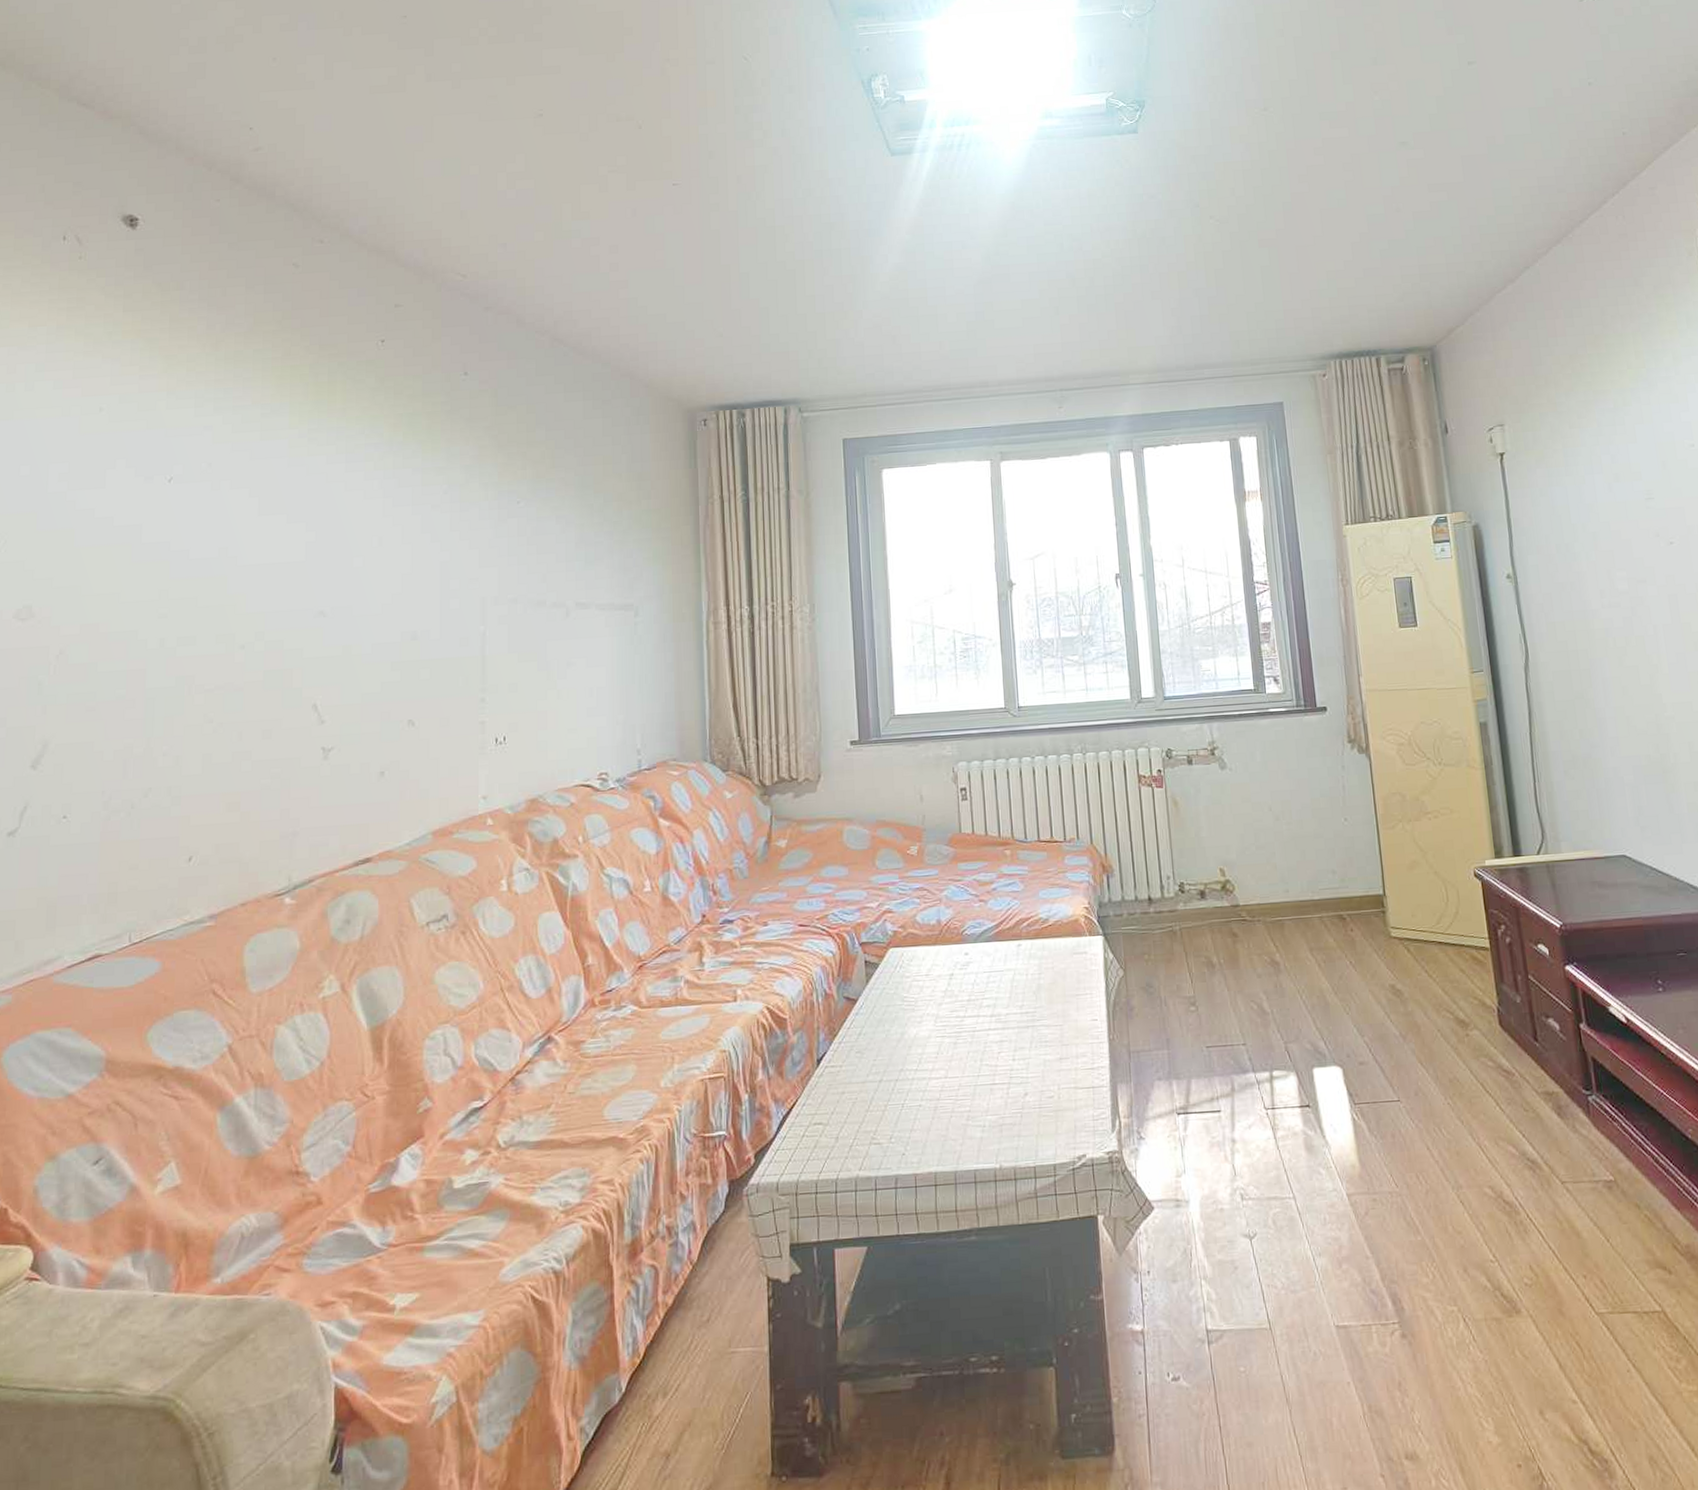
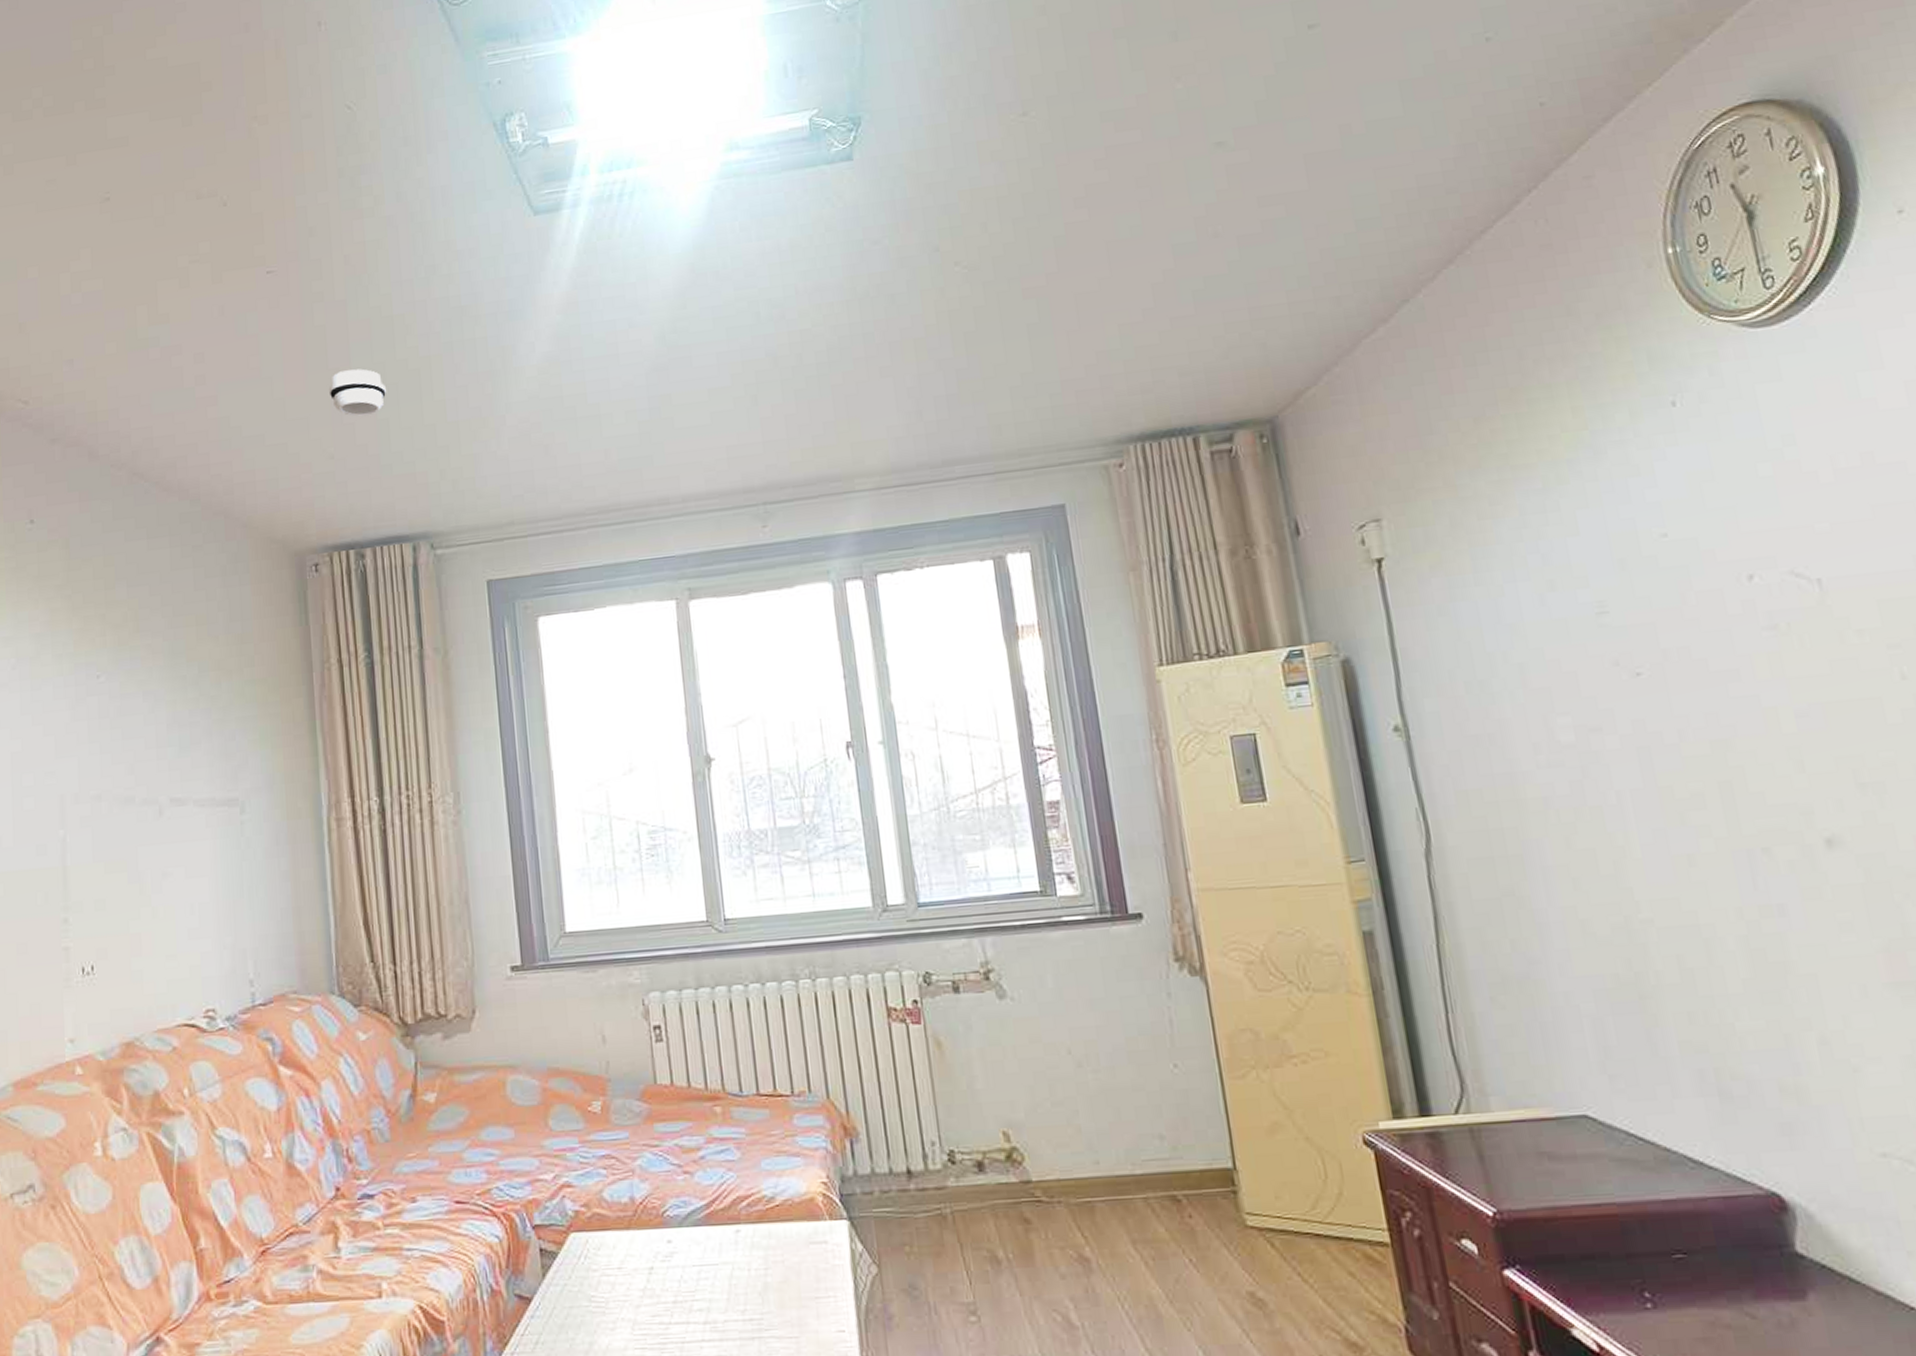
smoke detector: none [720,266,768,304] -> present [328,369,387,417]

